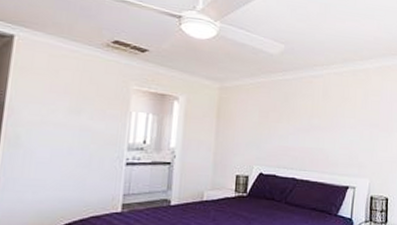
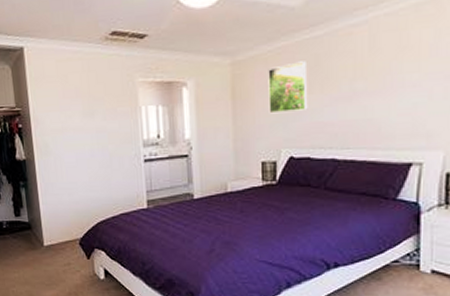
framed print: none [246,96,279,135] -> present [268,61,308,114]

